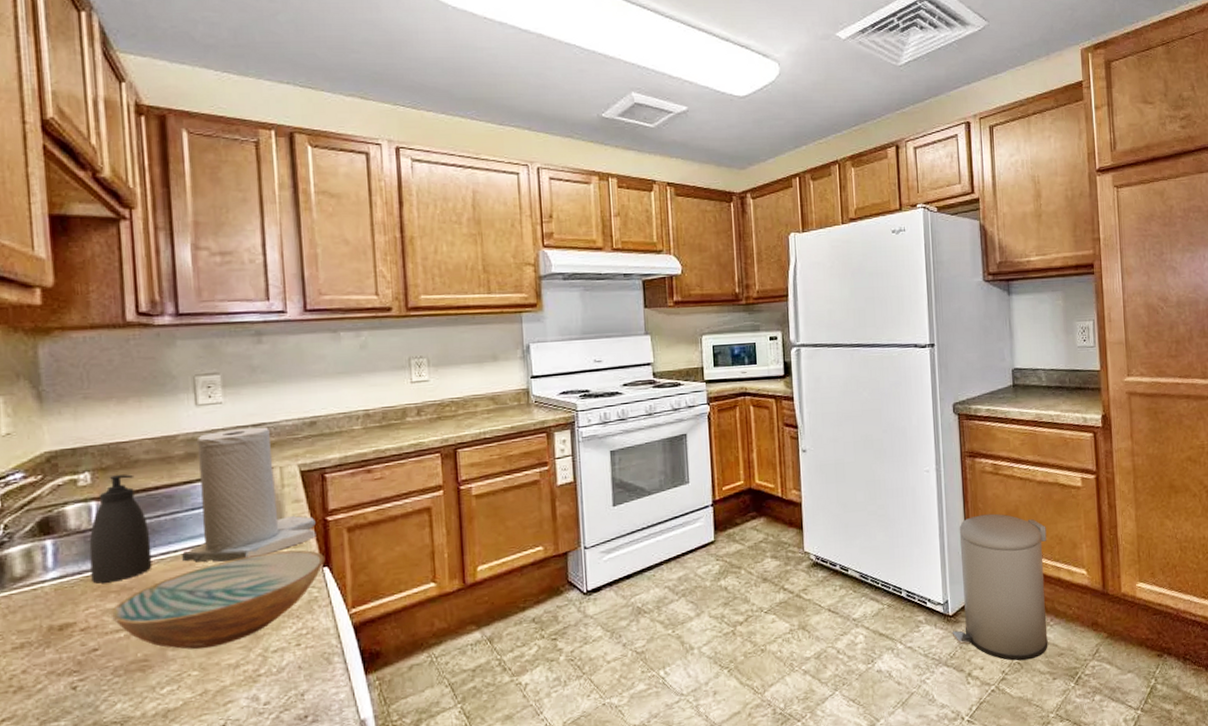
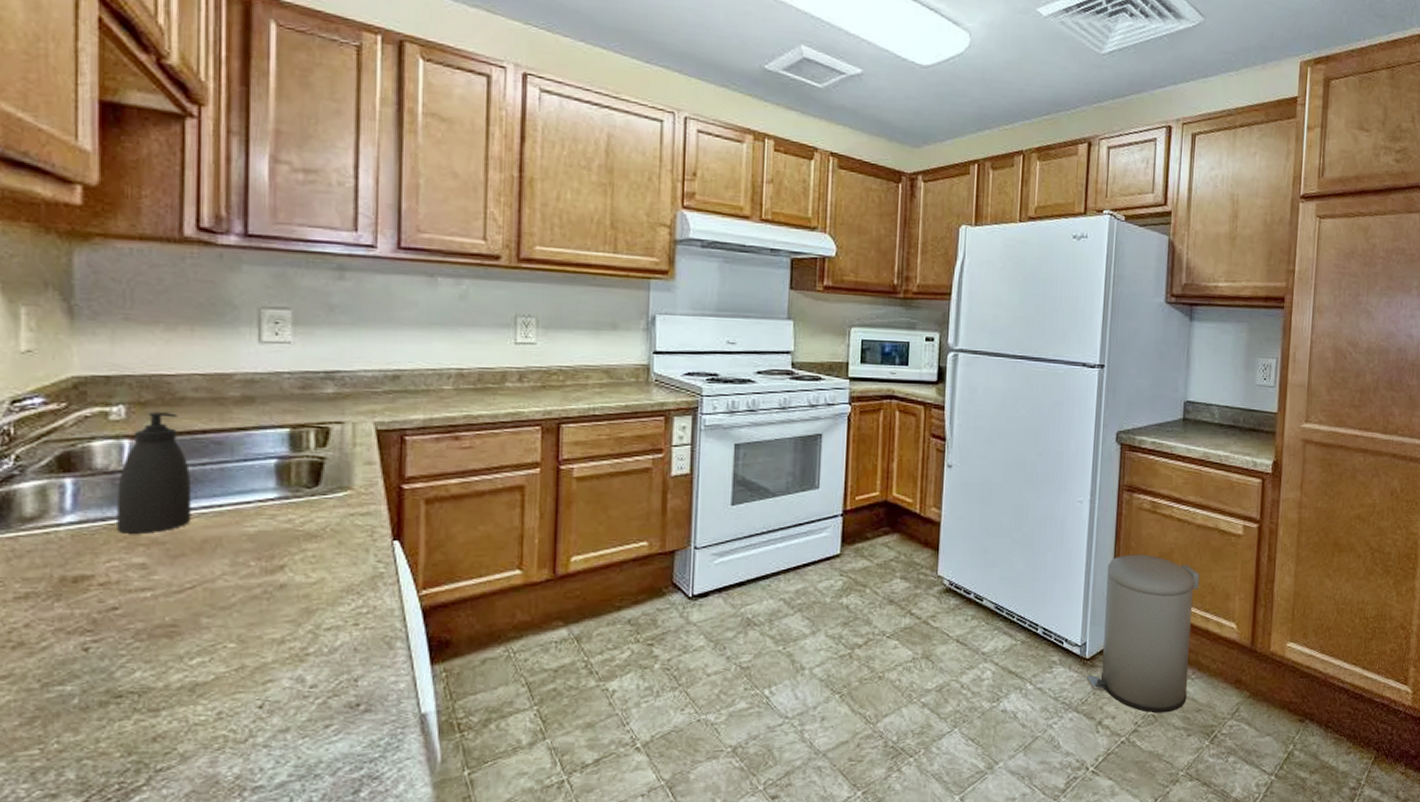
bowl: present [110,550,324,650] -> none [136,518,395,619]
paper towel: present [182,427,317,562] -> none [228,374,389,523]

